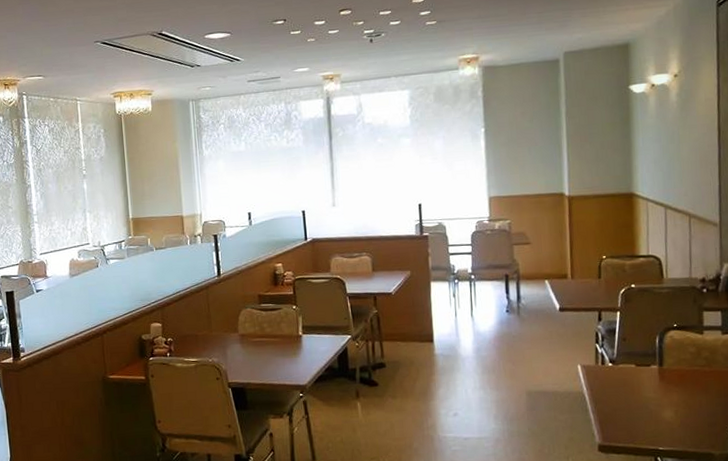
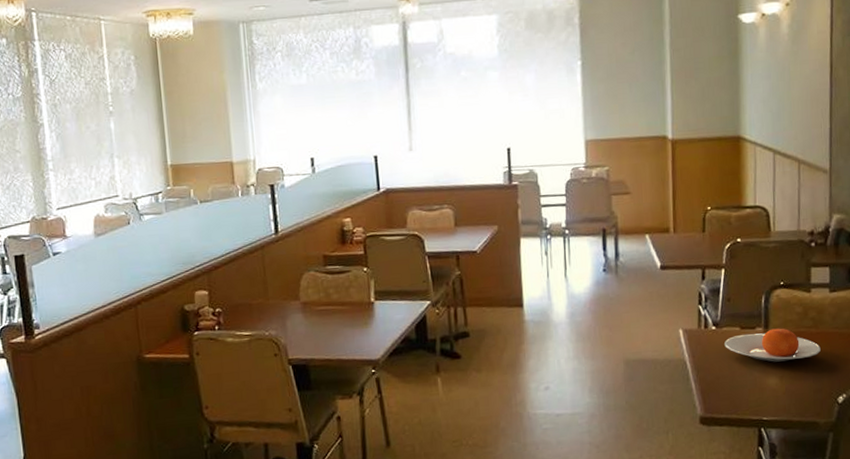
plate: none [621,366,714,397] -> present [724,328,821,362]

